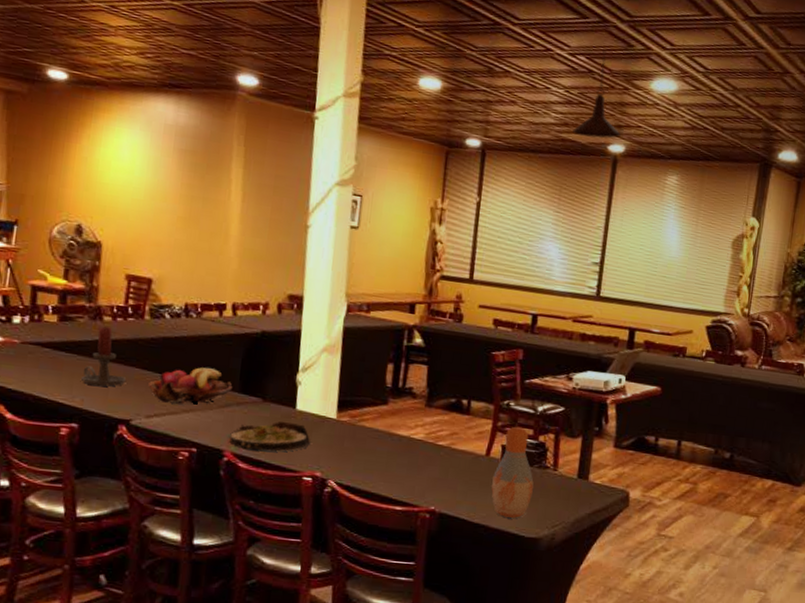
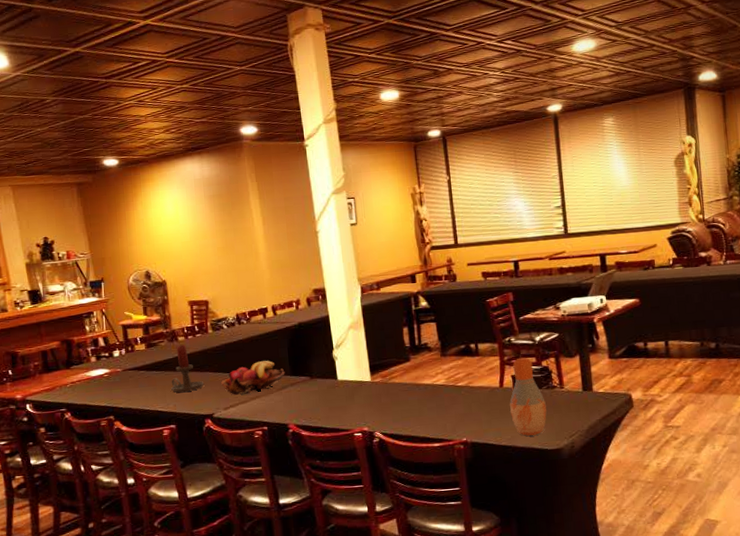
salad plate: present [228,421,311,452] -> none [290,391,355,421]
pendant light: present [573,49,621,139] -> none [514,30,556,105]

